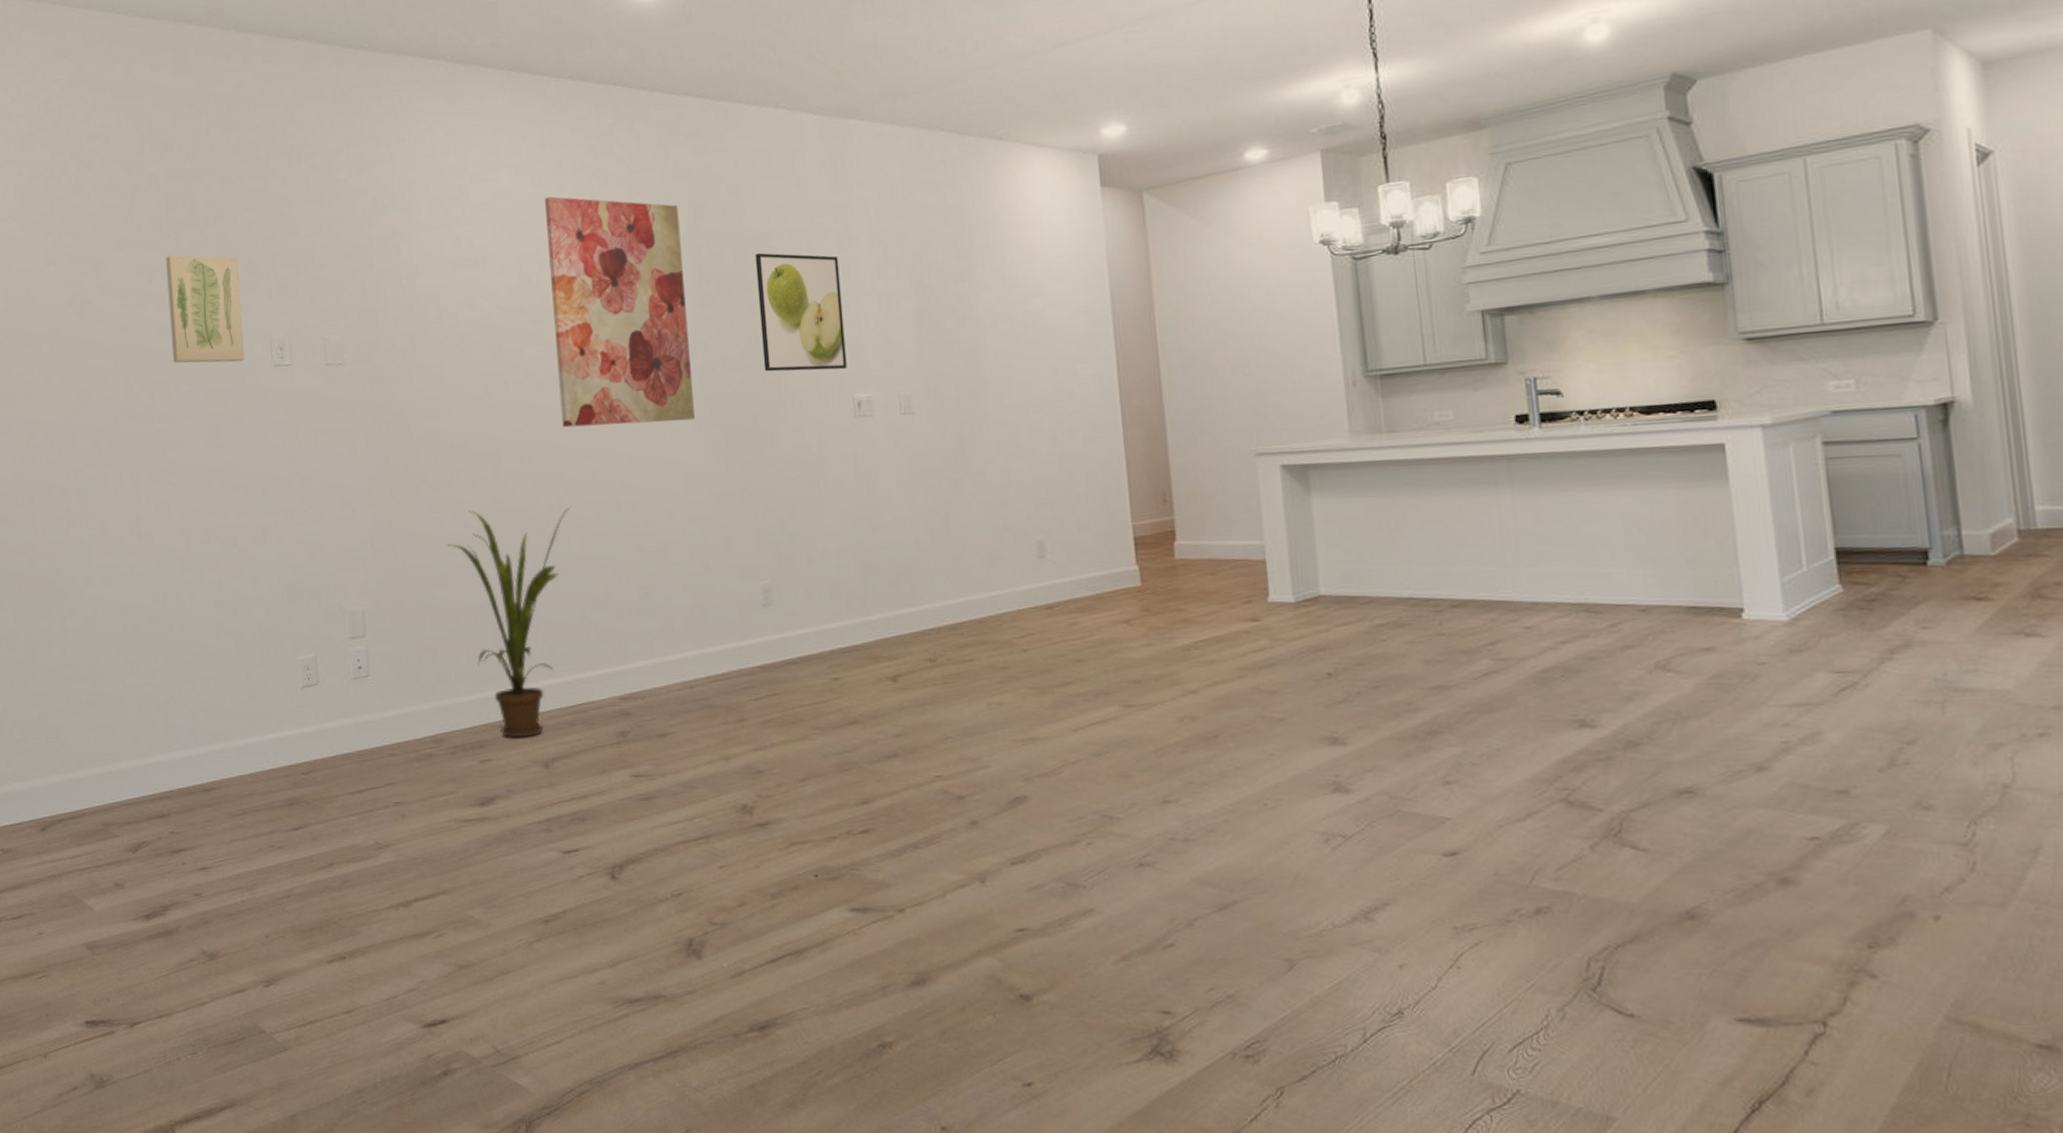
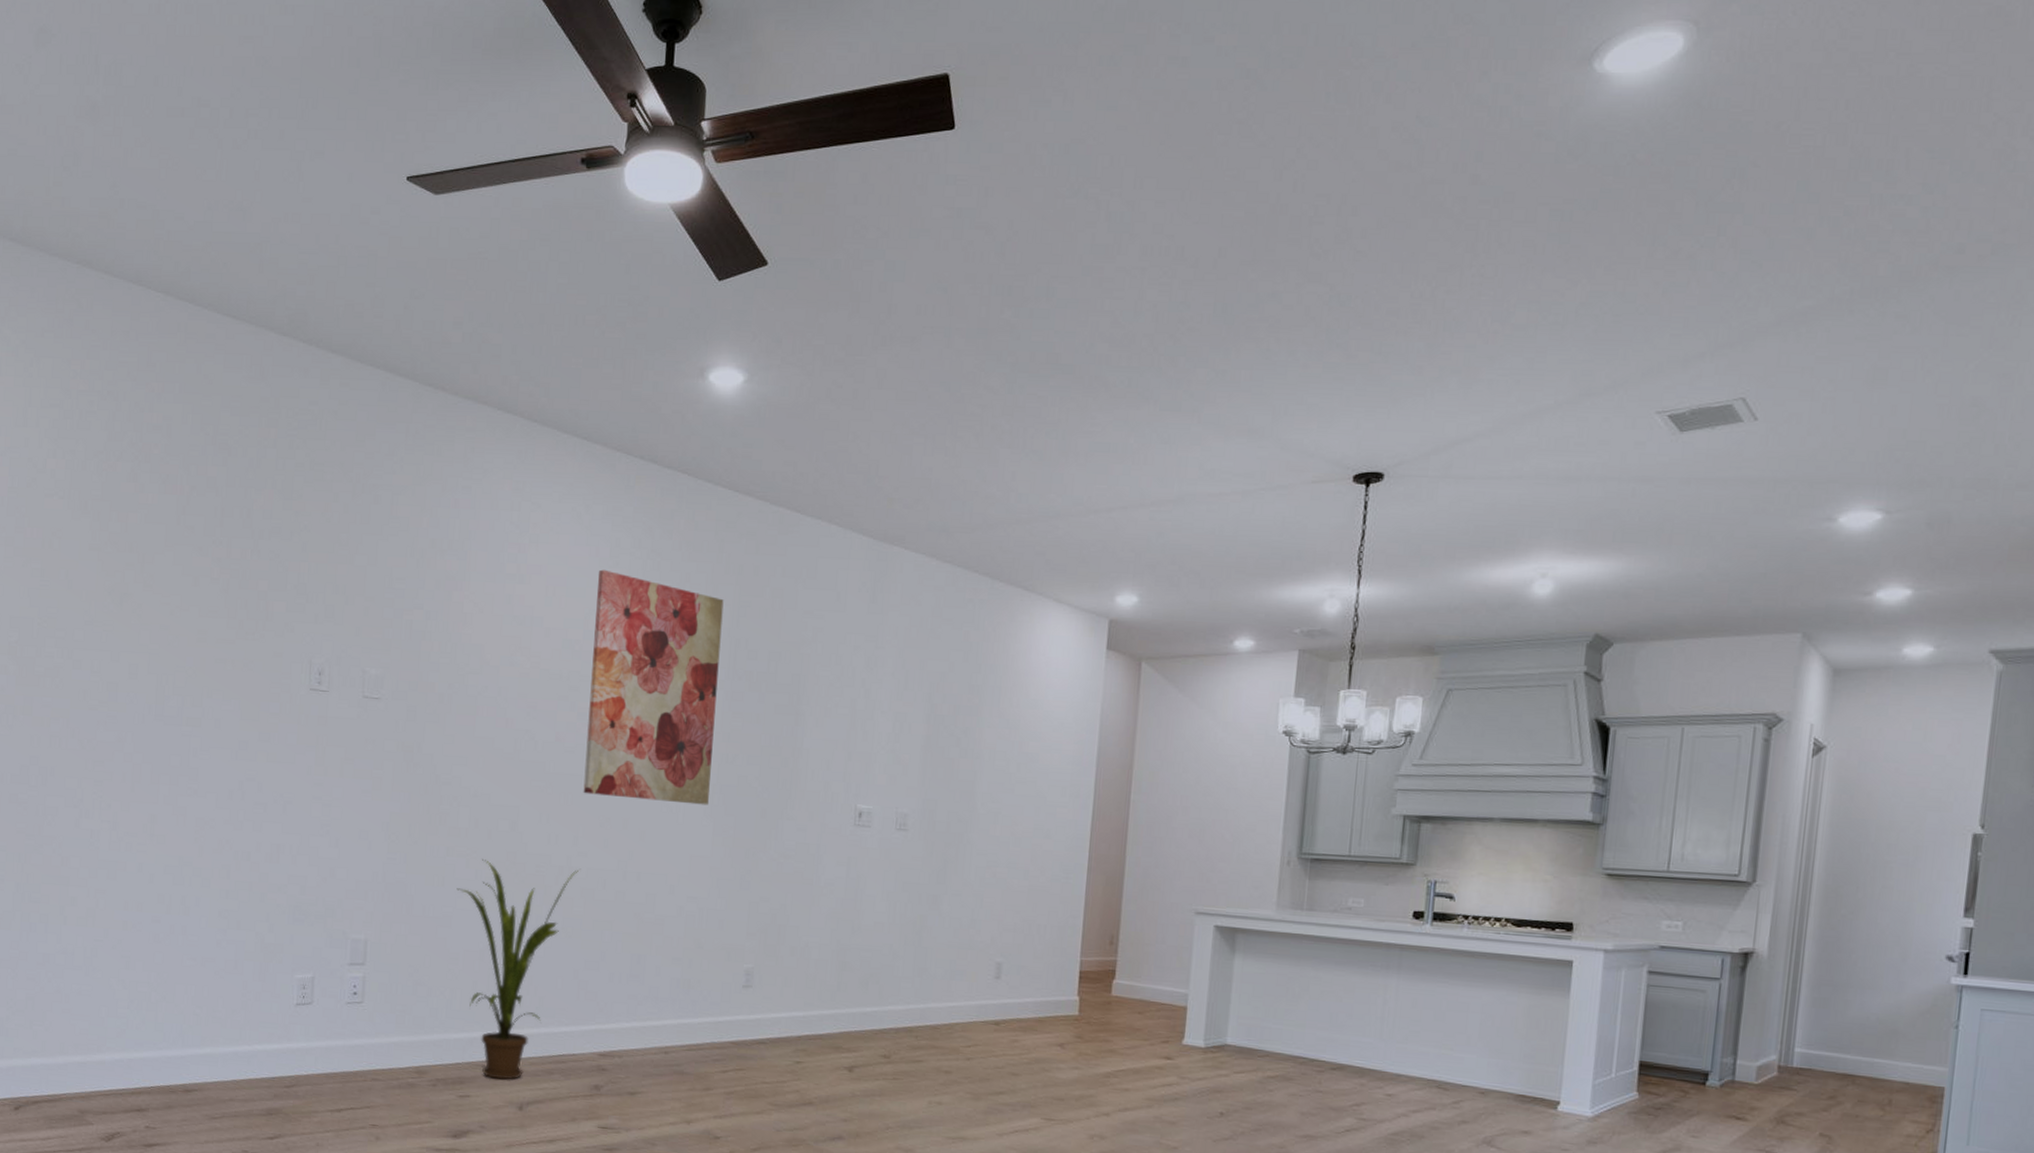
wall art: present [166,255,245,363] -> none [208,561,288,680]
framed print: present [755,252,847,372] -> none [779,657,863,780]

